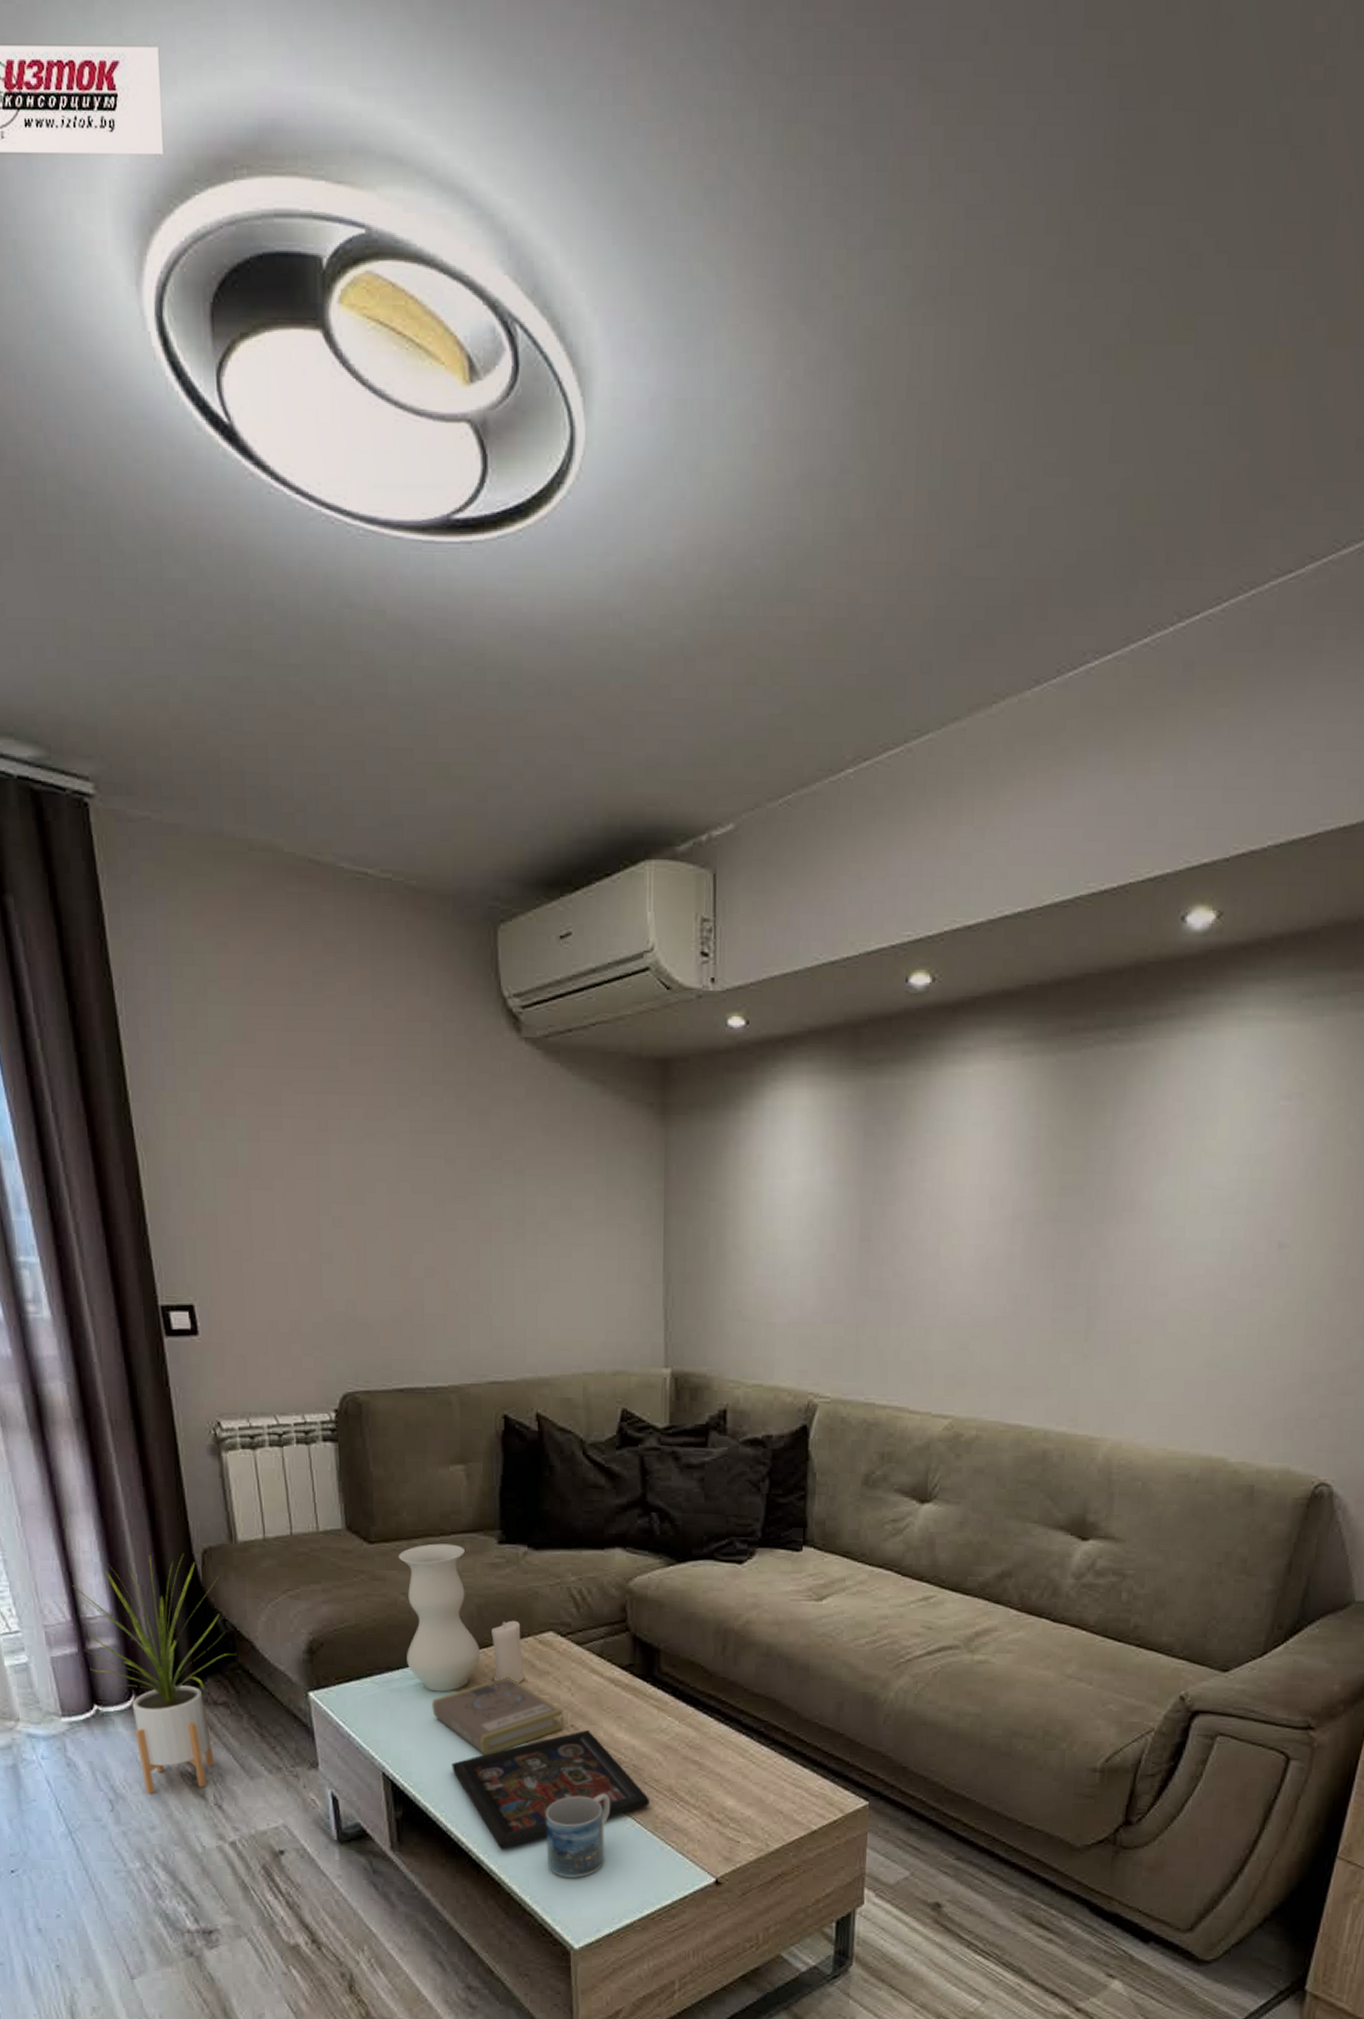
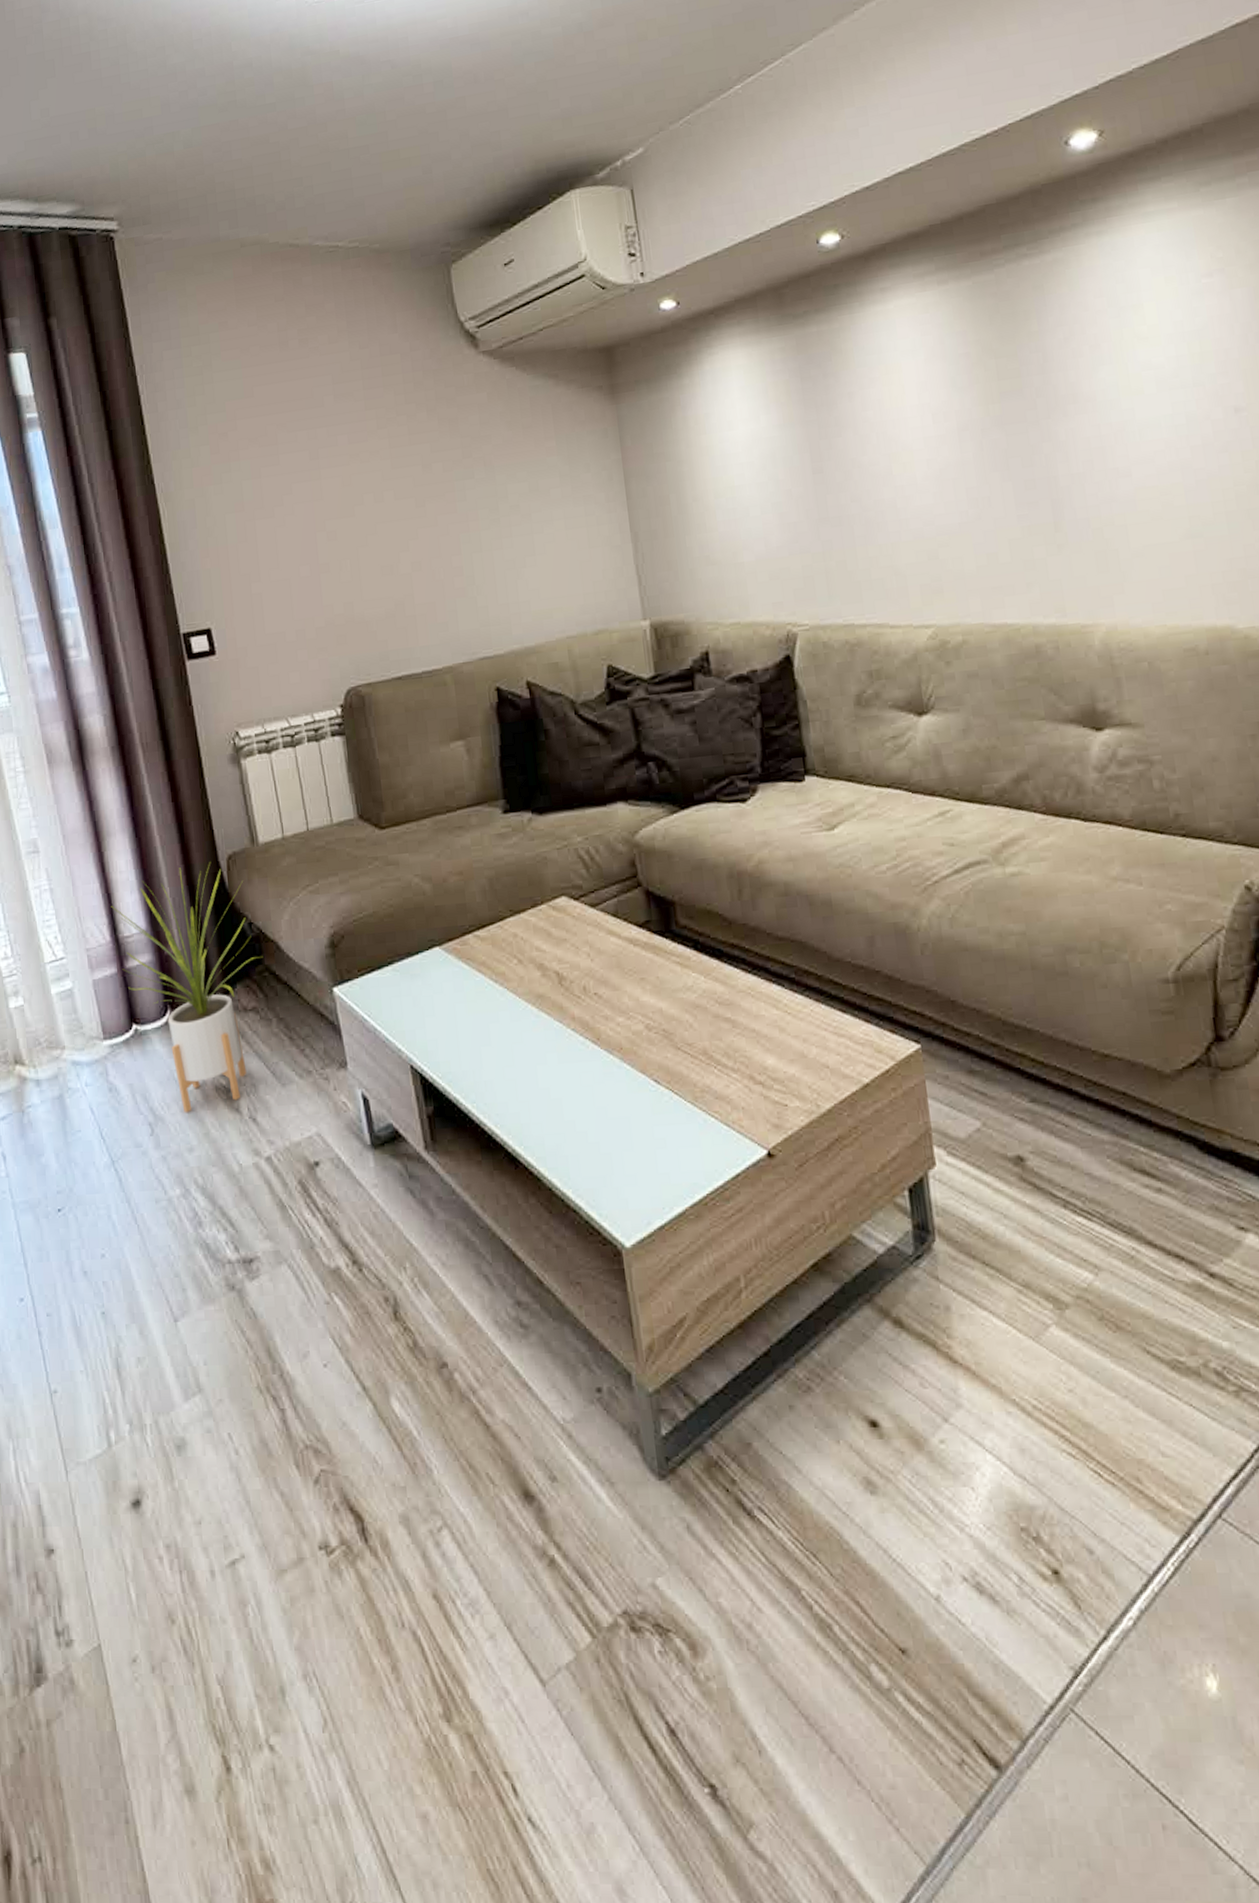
vase: present [398,1543,481,1692] -> none [408,819,497,973]
book: present [432,1676,564,1756] -> none [453,948,588,1036]
decorative tray: present [452,1729,651,1850] -> none [478,996,687,1140]
candle: present [491,1620,524,1683] -> none [504,889,542,956]
mug: present [545,1793,611,1878] -> none [578,1064,647,1164]

